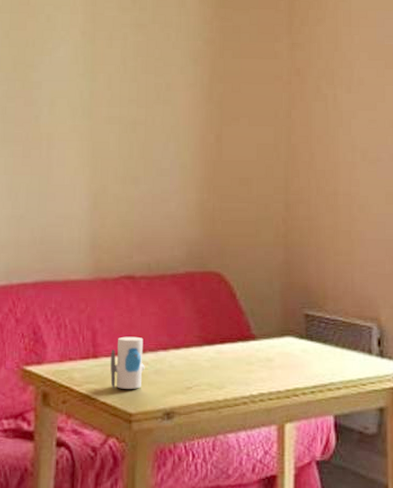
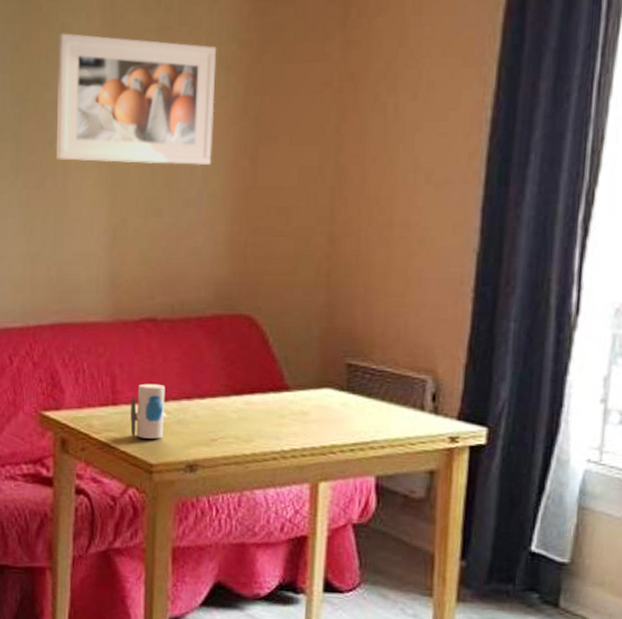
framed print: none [41,24,185,141] -> present [57,33,217,166]

